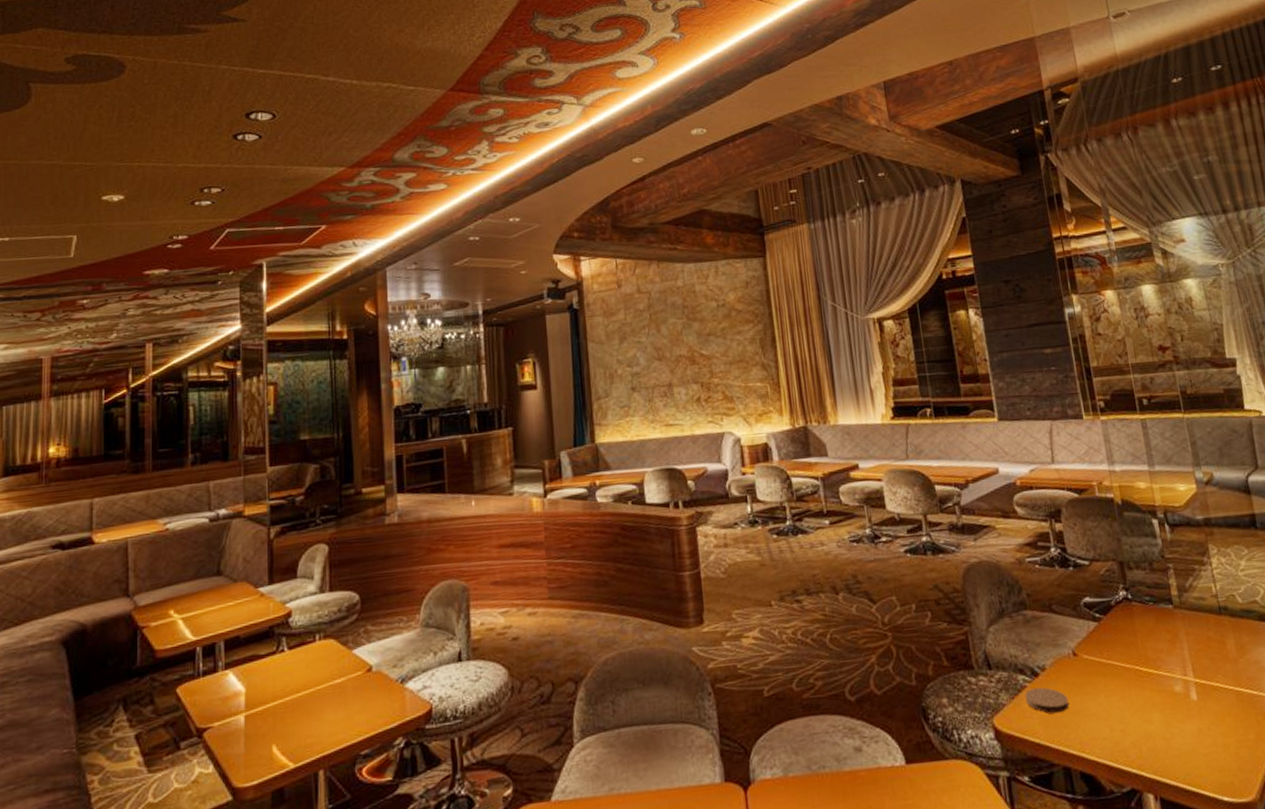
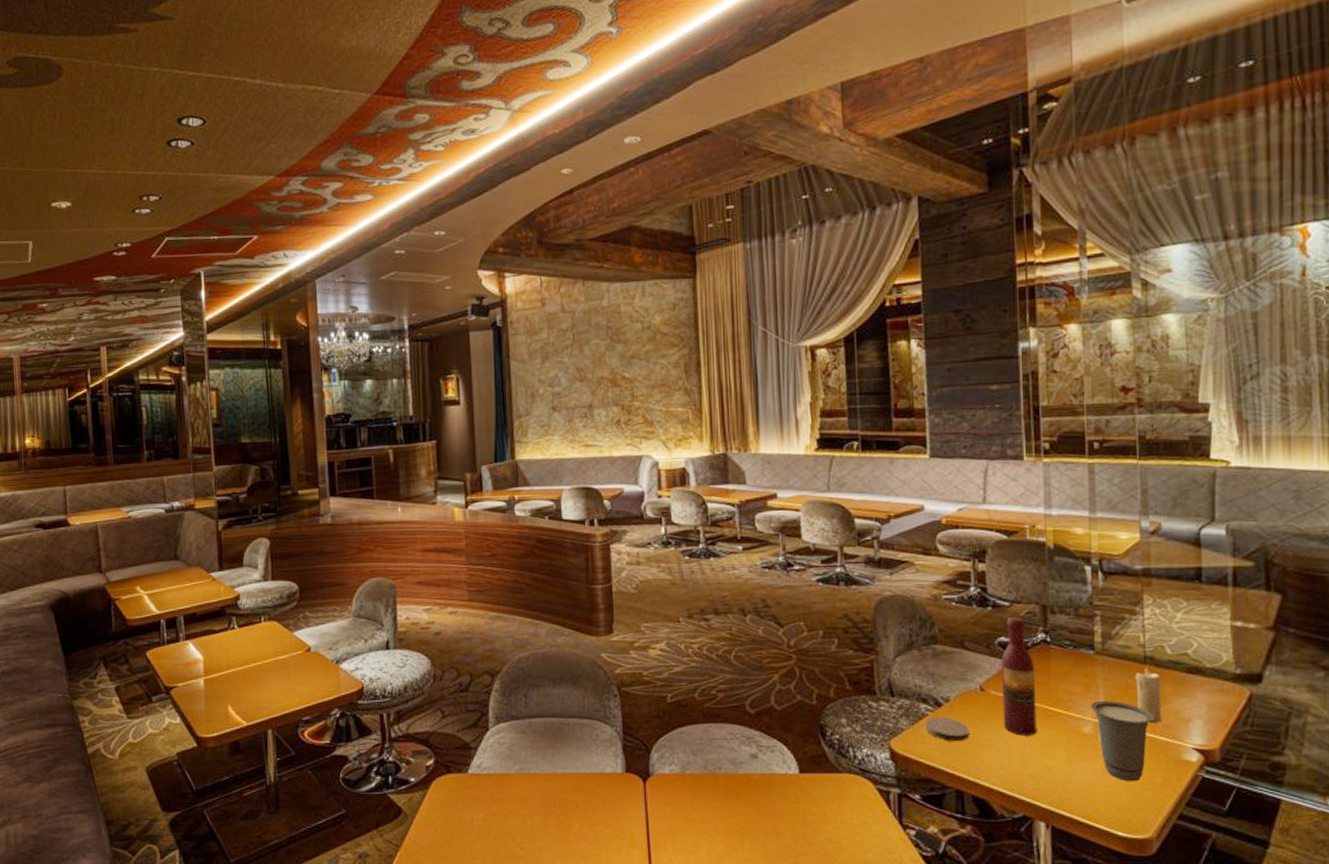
wine bottle: none [1088,575,1132,701] -> present [1001,616,1037,736]
cup: none [1178,655,1237,741] -> present [1091,701,1153,782]
candle: none [1214,614,1245,675] -> present [1136,664,1162,723]

